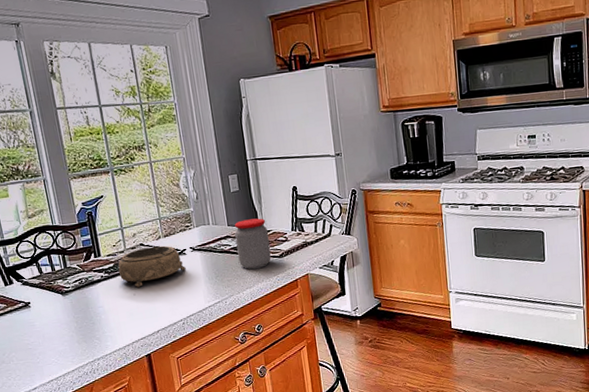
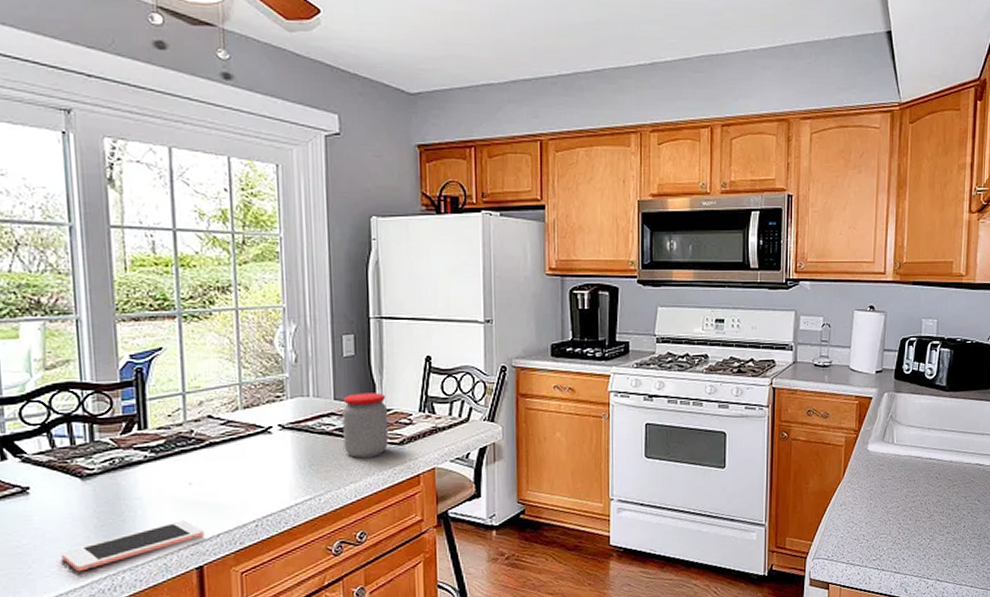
cell phone: none [57,321,148,361] -> present [62,520,204,572]
decorative bowl: present [118,245,187,287] -> none [171,420,270,474]

